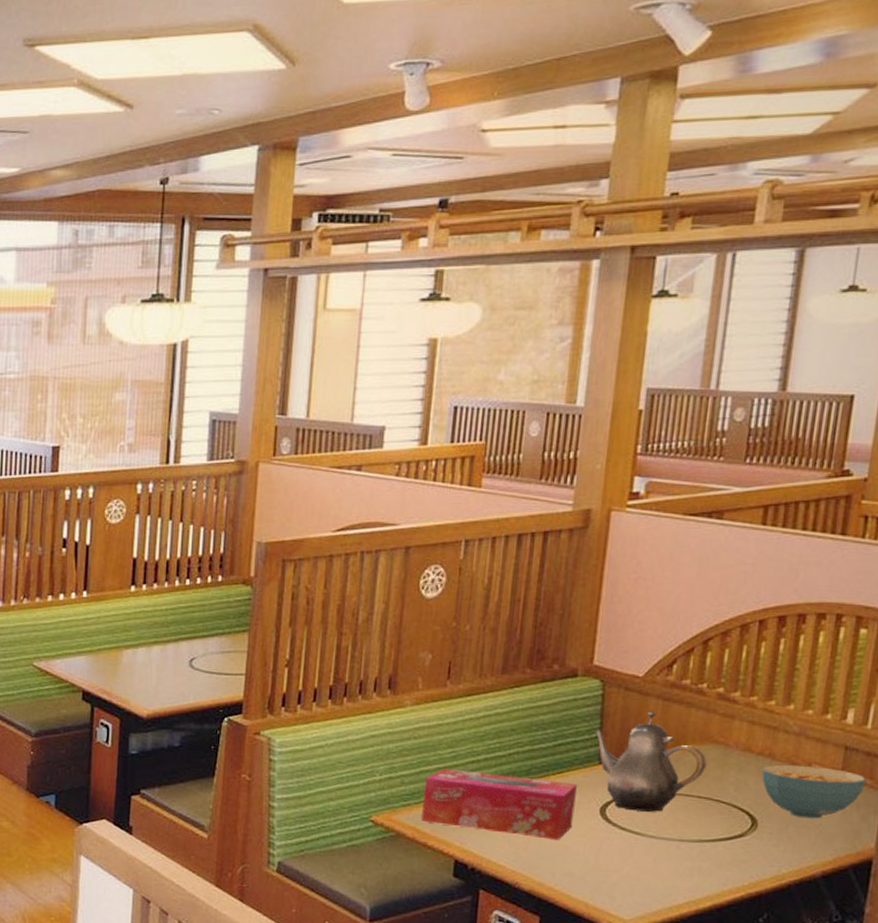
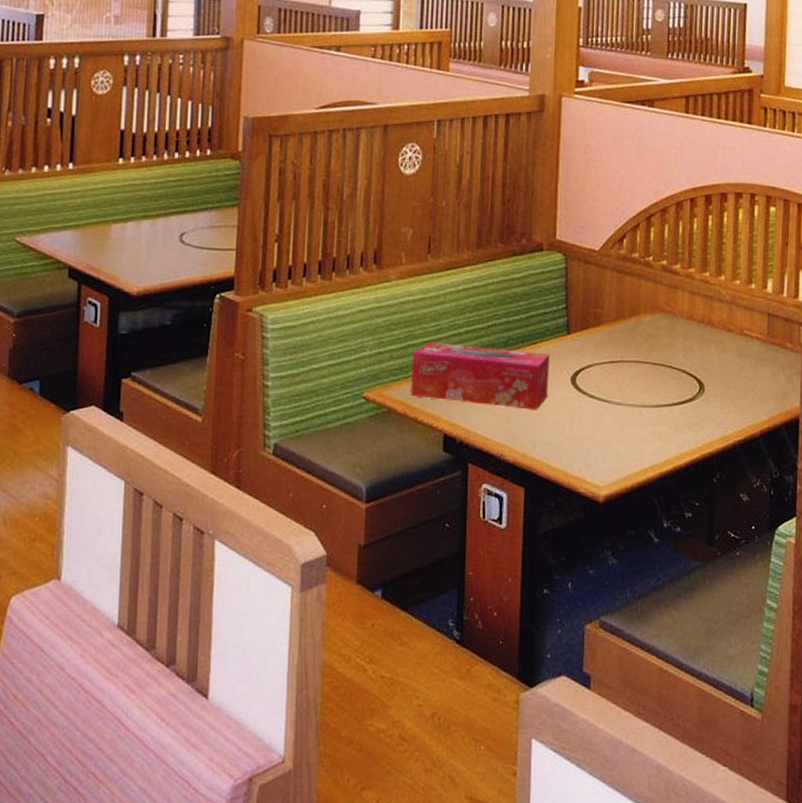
teapot: present [594,711,707,812] -> none [561,283,659,379]
cereal bowl: present [761,764,867,819] -> none [703,331,787,381]

